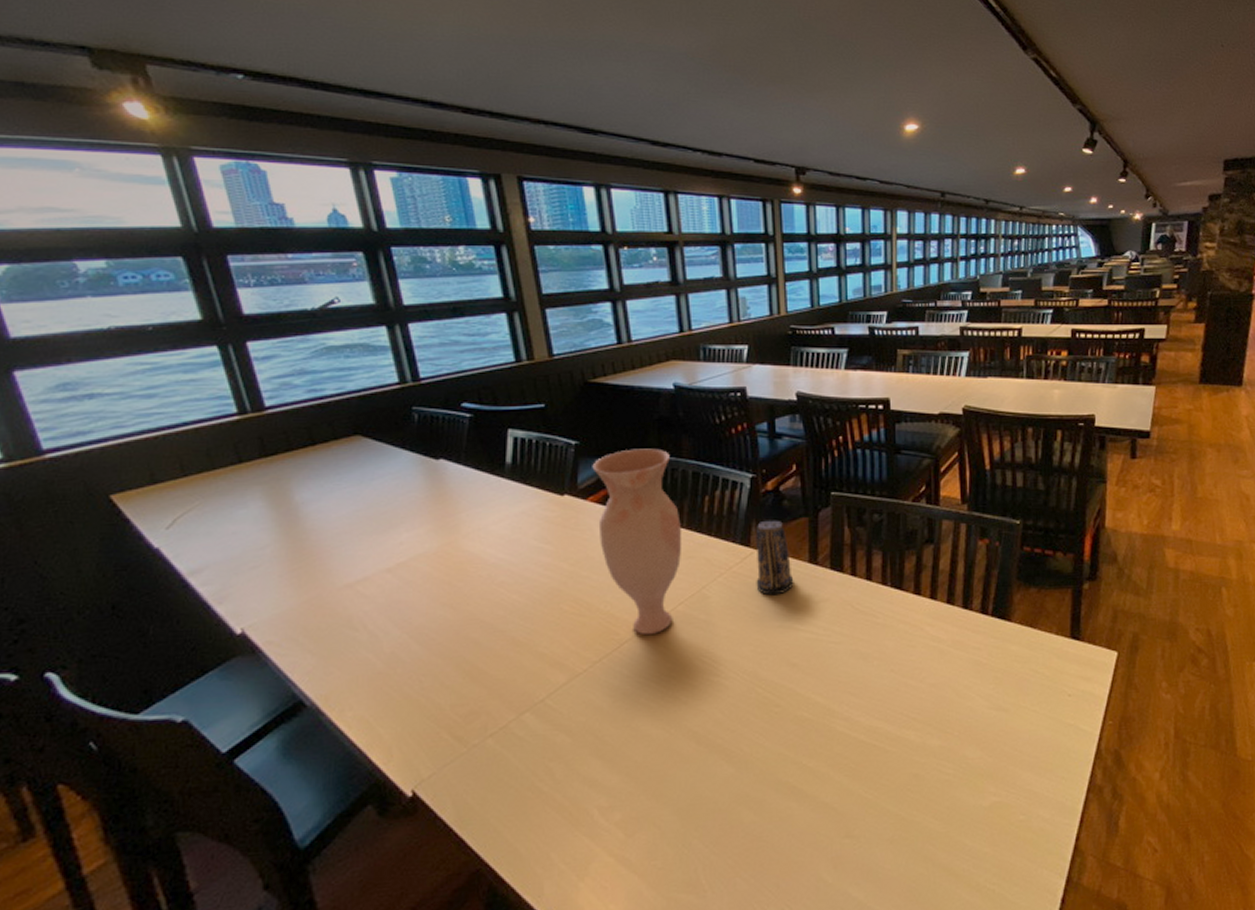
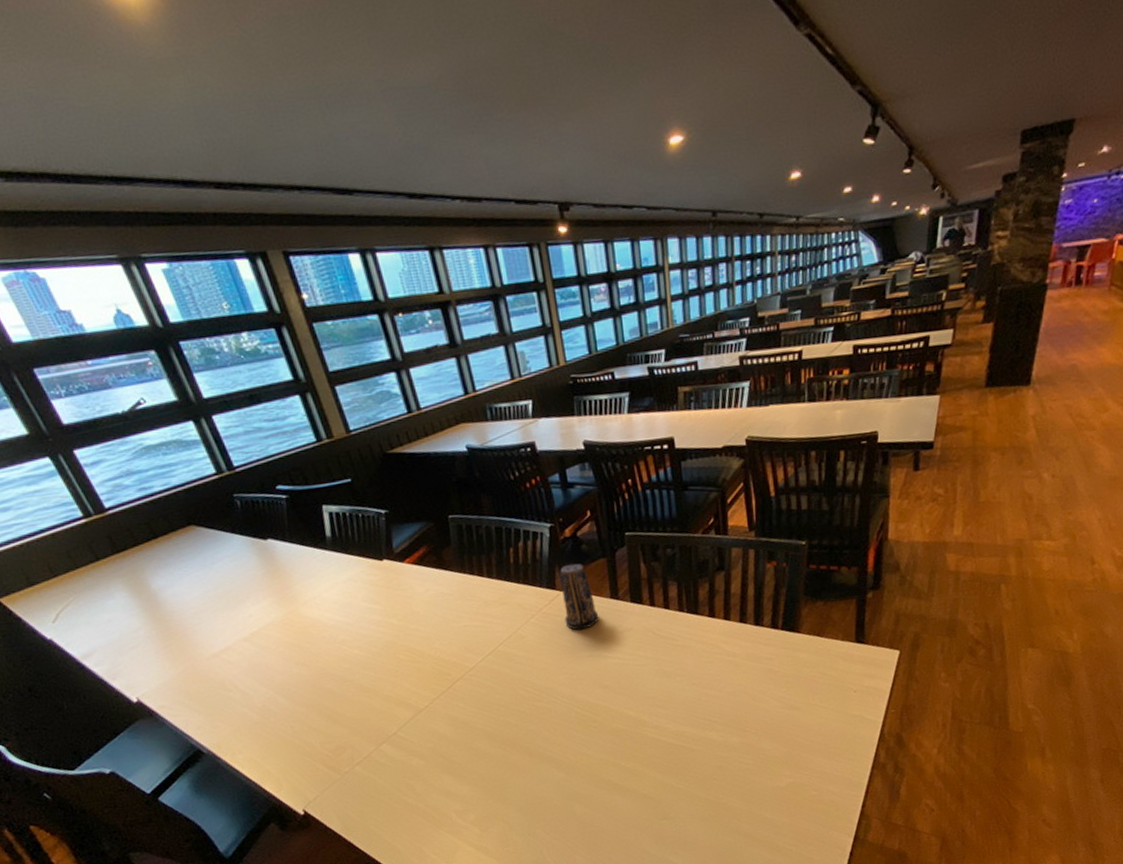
vase: present [592,448,682,636] -> none [403,509,496,674]

